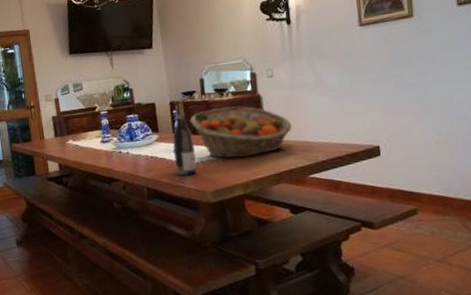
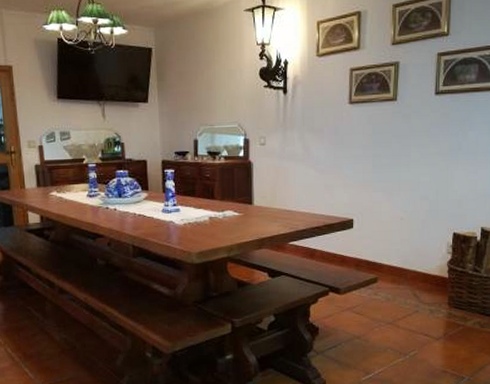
wine bottle: present [172,100,197,176] -> none [162,159,185,236]
fruit basket: present [190,106,292,159] -> none [181,170,278,222]

